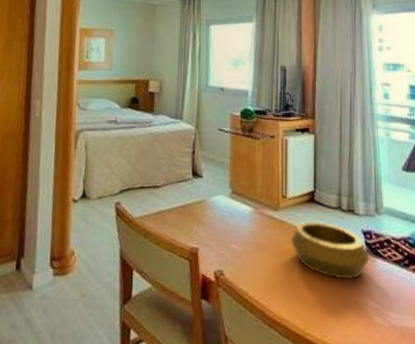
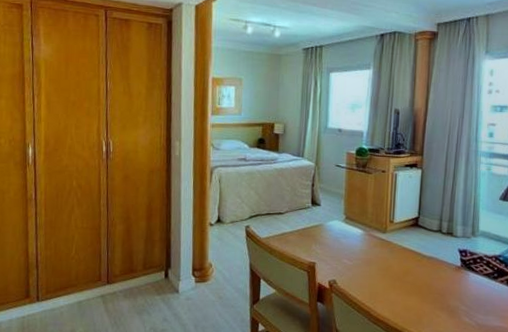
decorative bowl: present [291,220,370,280] -> none [395,241,463,288]

